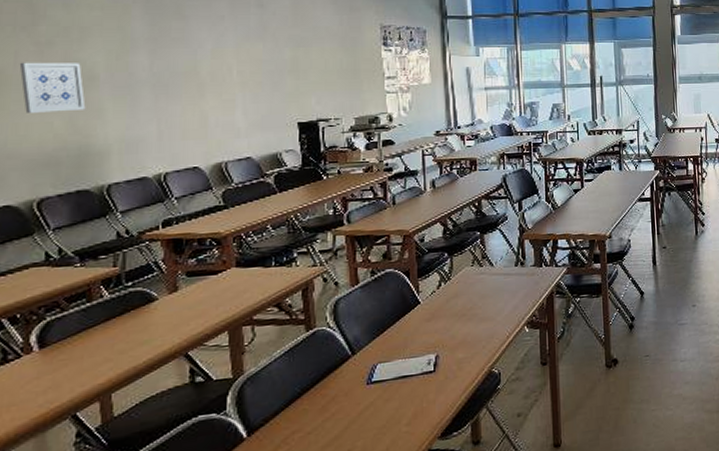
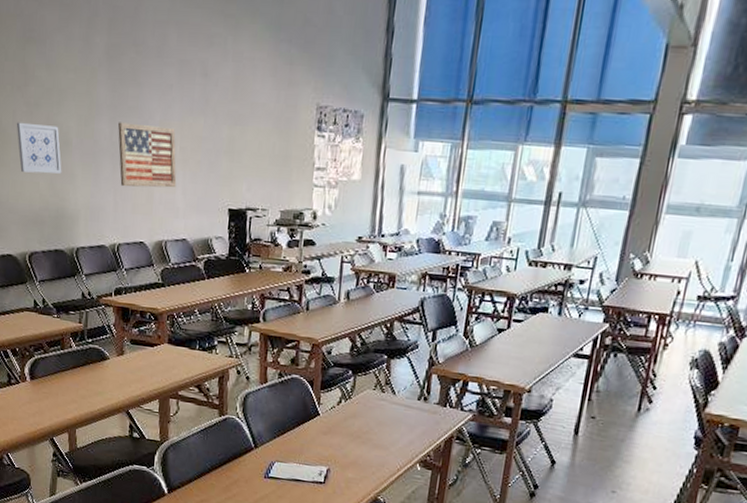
wall art: none [160,53,235,115] -> present [118,122,177,188]

